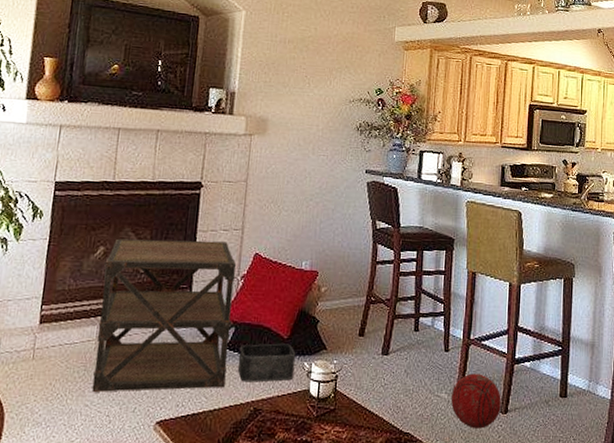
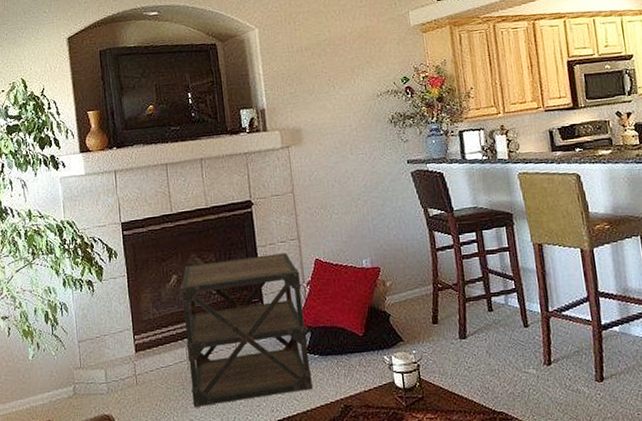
storage bin: present [238,343,296,382] -> none [319,340,377,382]
ball: present [450,373,501,429] -> none [539,345,596,400]

